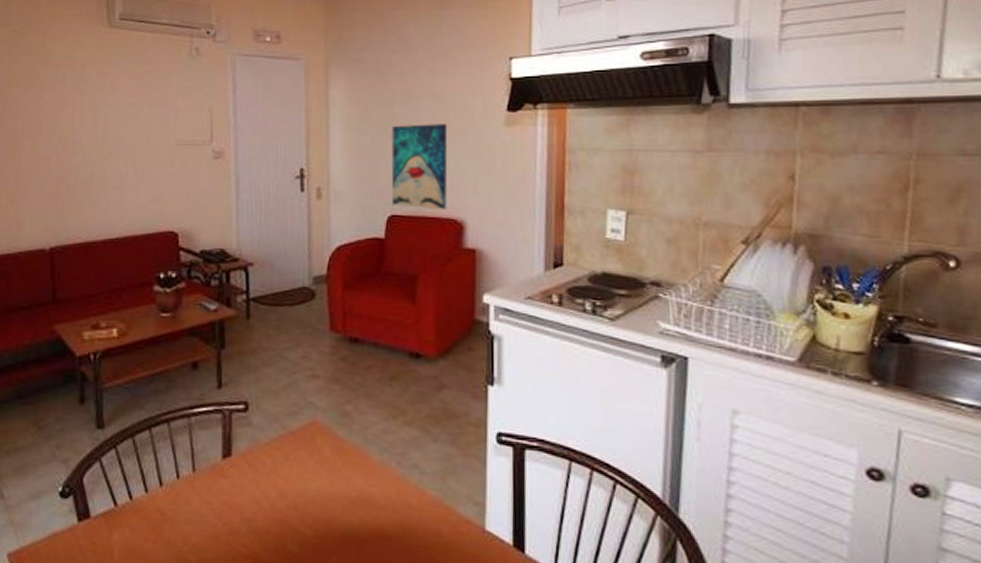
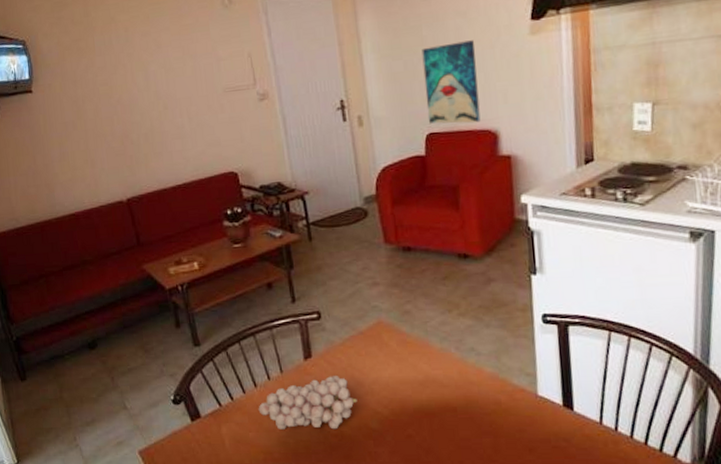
fruit: none [160,481,278,549] -> present [258,376,357,430]

